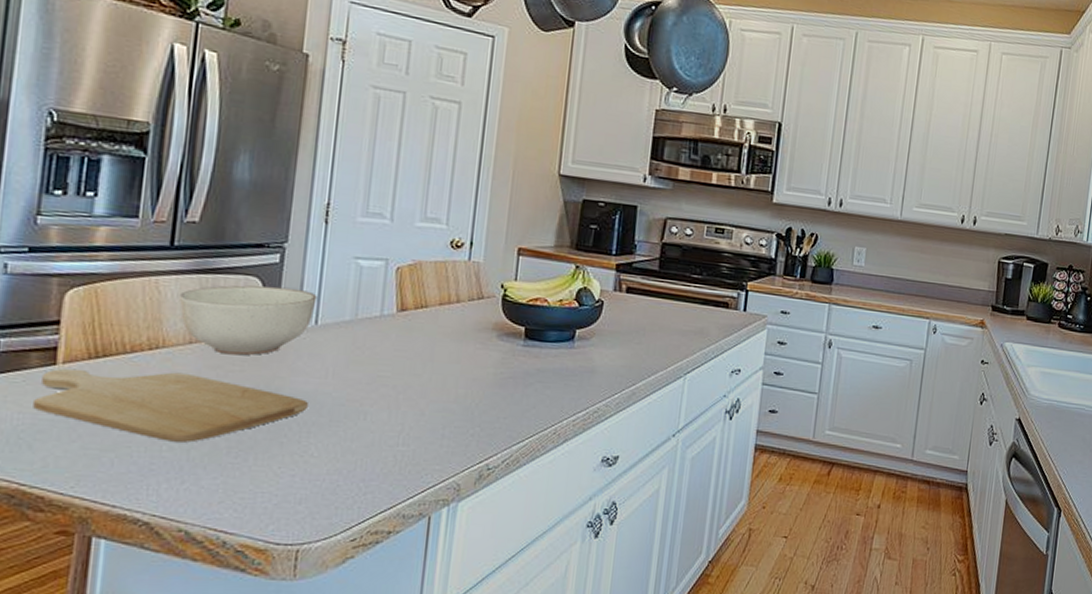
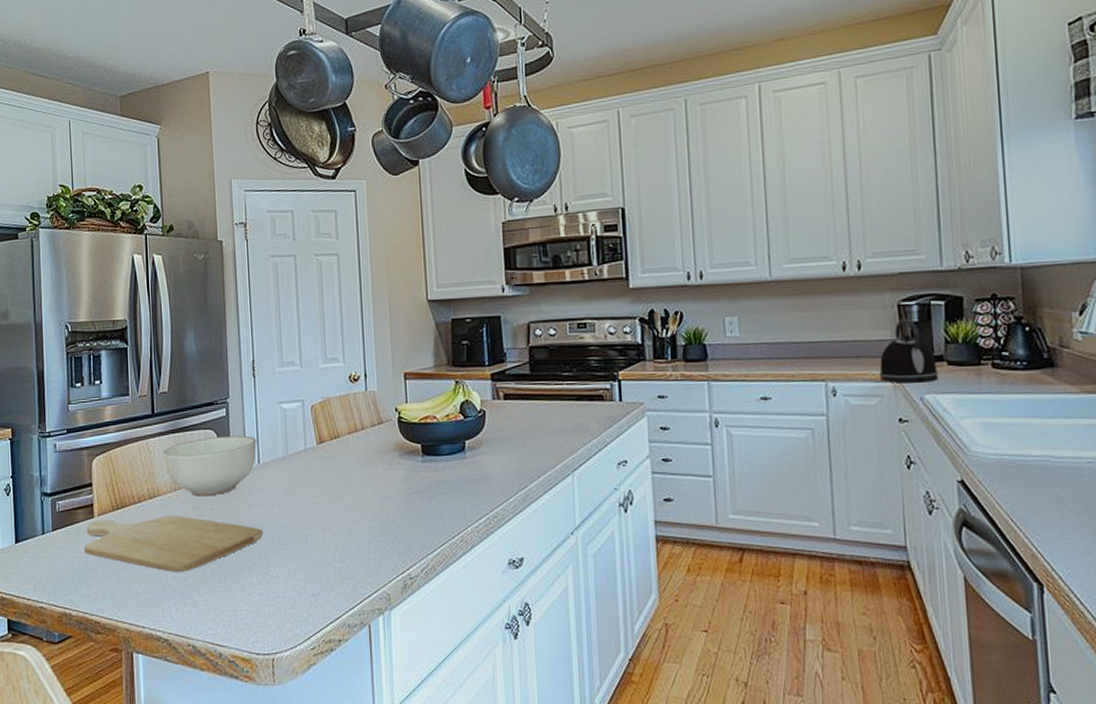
kettle: none [973,274,1019,332] -> present [879,318,939,384]

